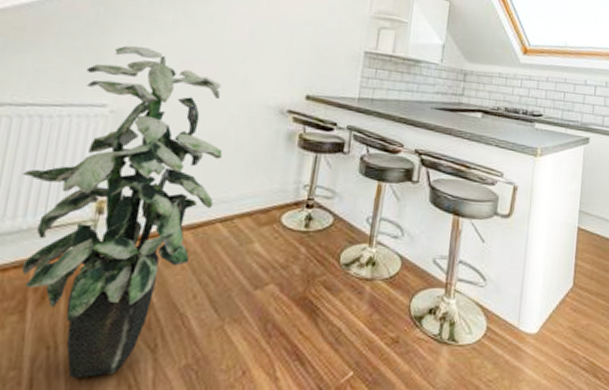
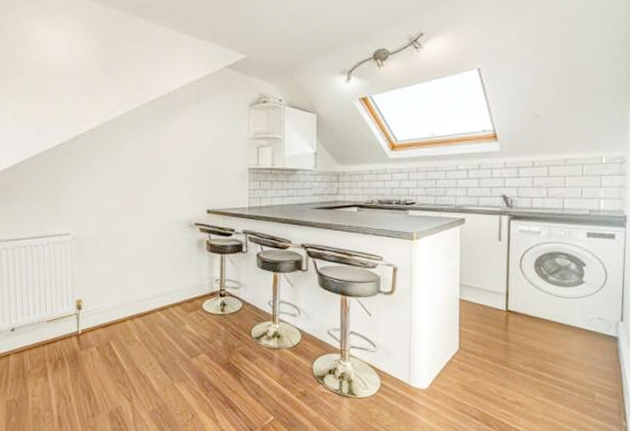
indoor plant: present [21,45,223,378] -> none [28,189,153,417]

